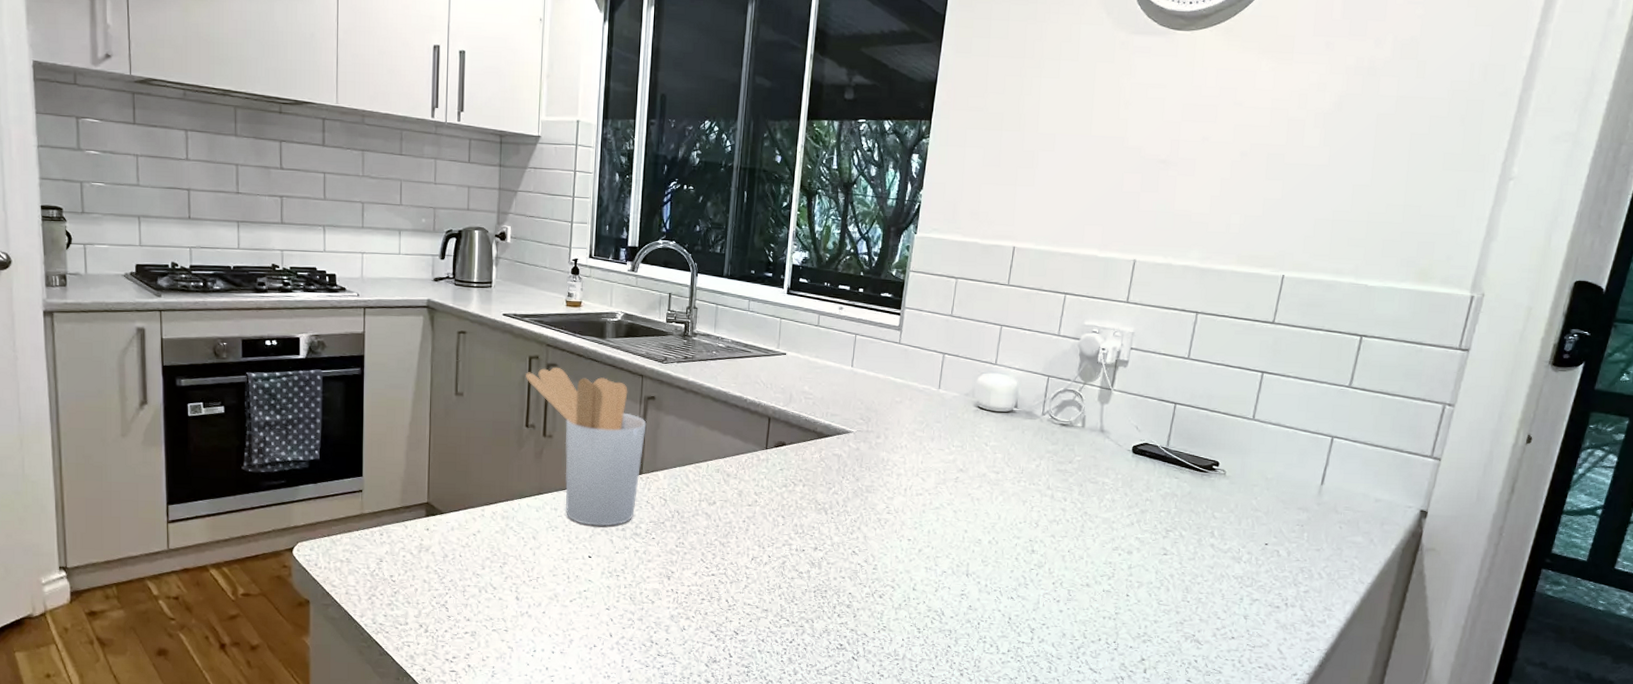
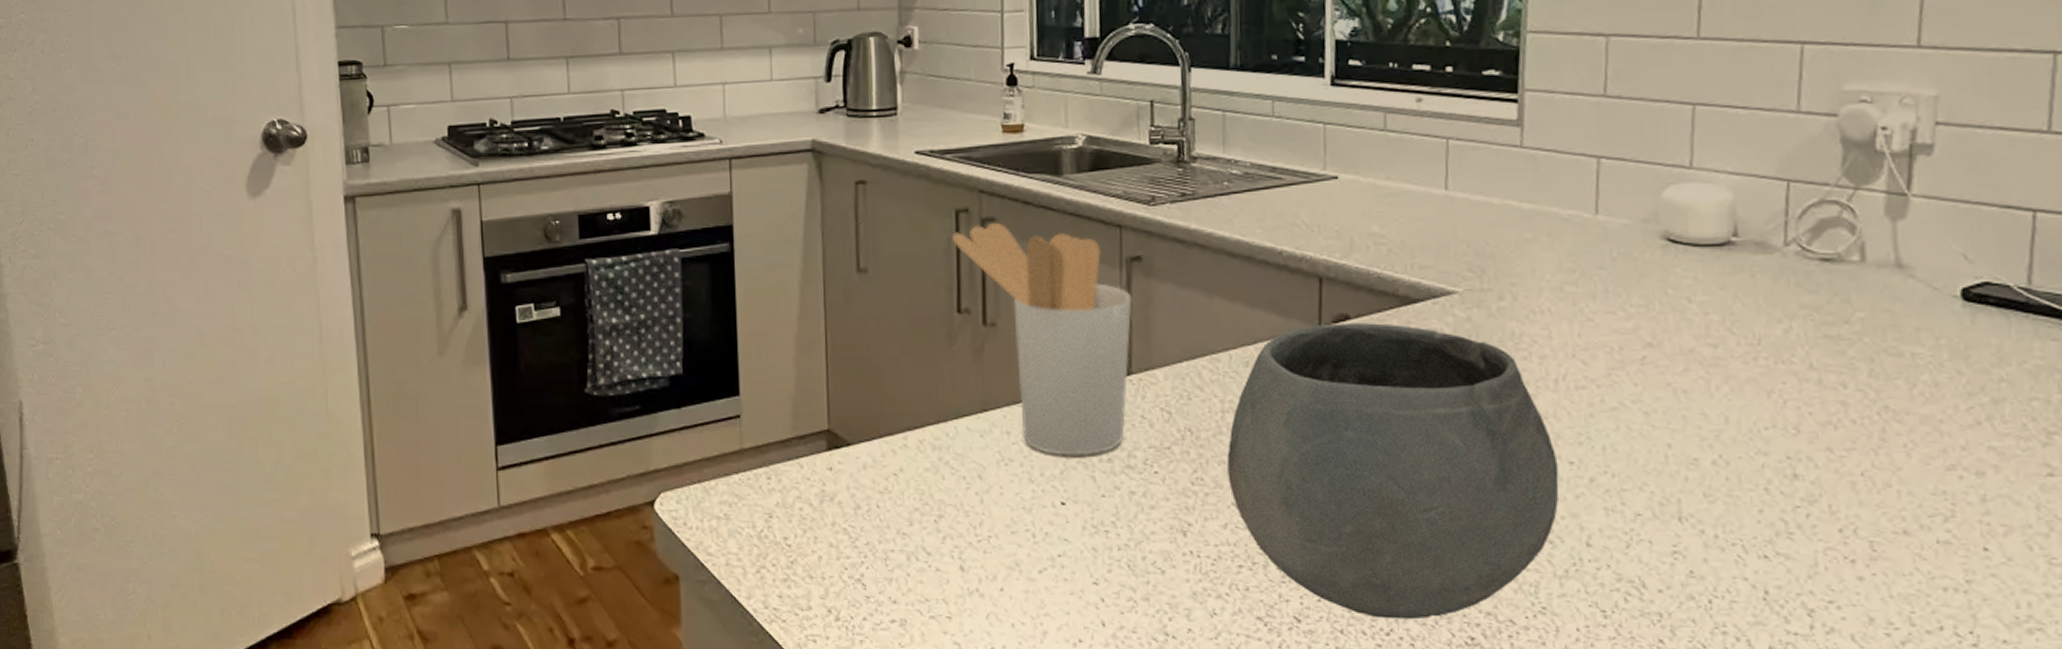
bowl: none [700,447,902,634] -> present [1227,323,1559,620]

